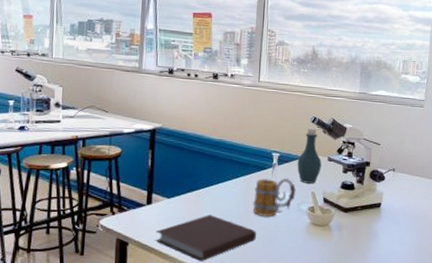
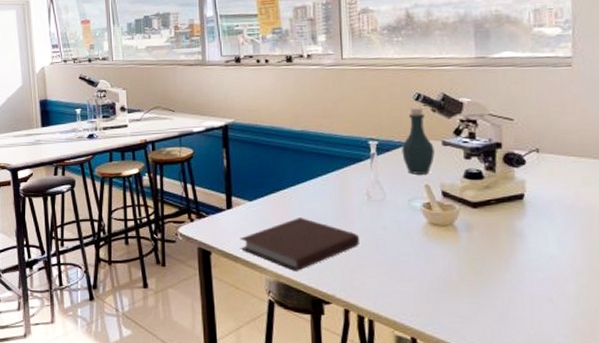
mug: present [253,178,297,217] -> none [351,169,405,218]

